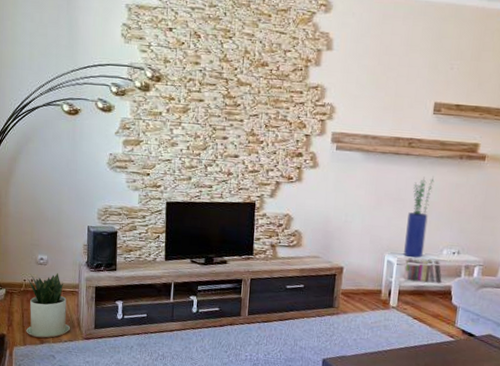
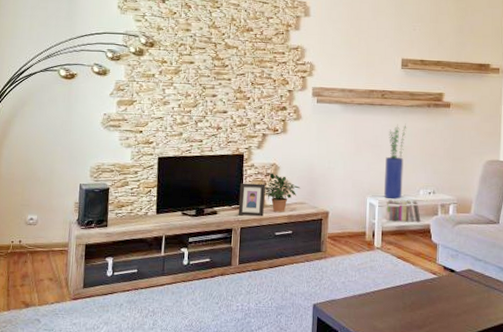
planter: present [26,272,71,338] -> none [11,232,58,301]
picture frame: none [248,232,278,269] -> present [238,183,265,217]
potted plant: none [277,224,315,266] -> present [265,173,301,213]

